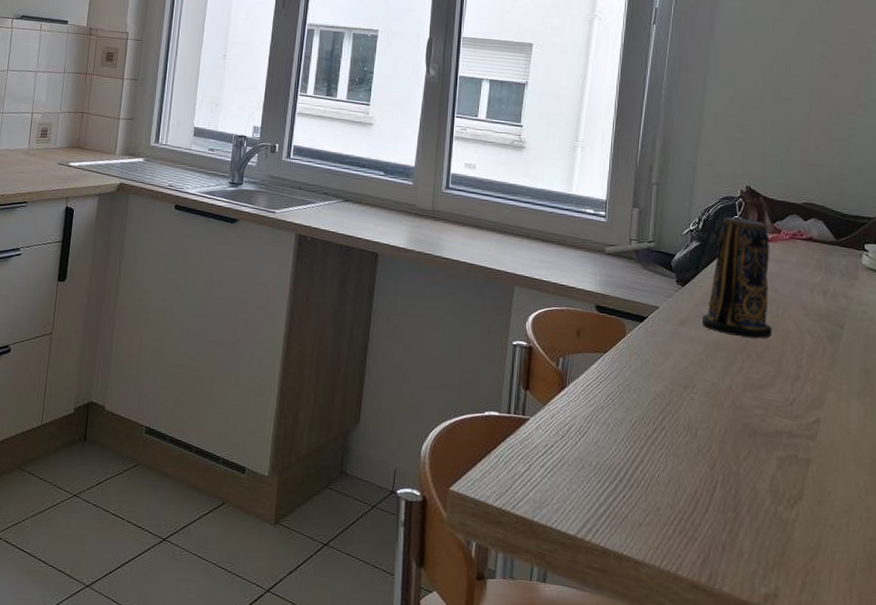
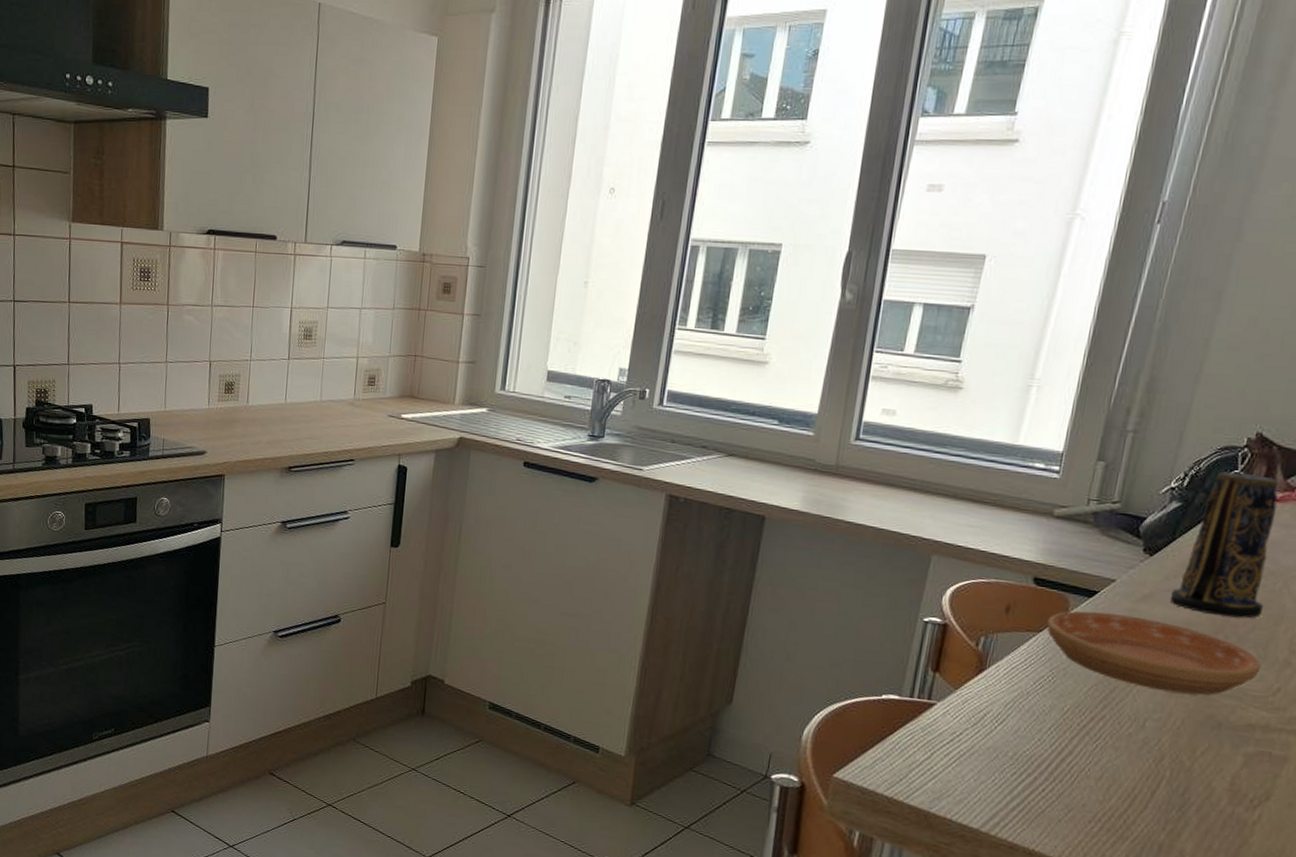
saucer: none [610,334,779,406] -> present [1047,611,1262,695]

